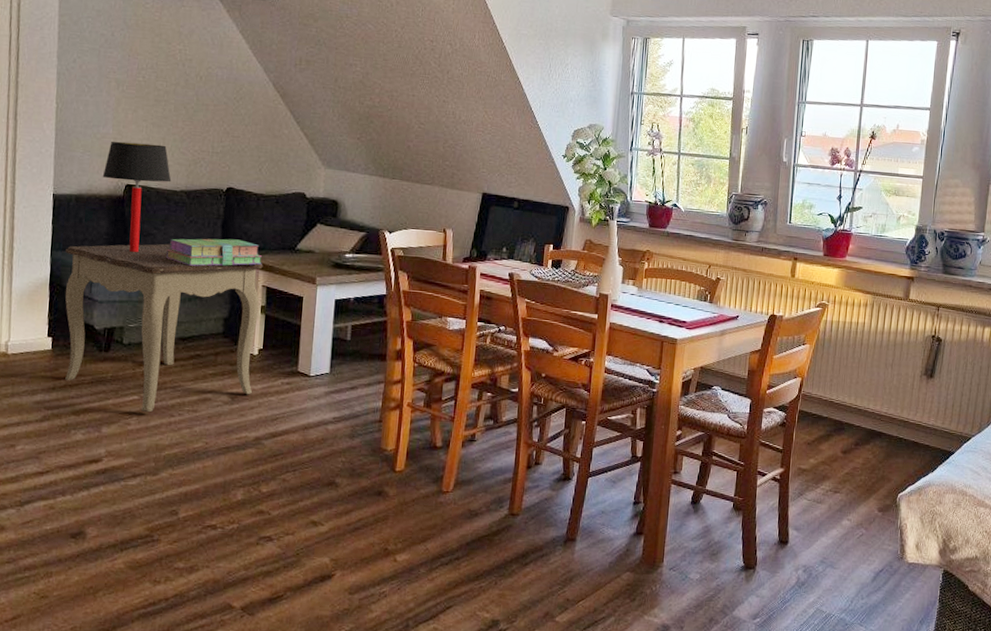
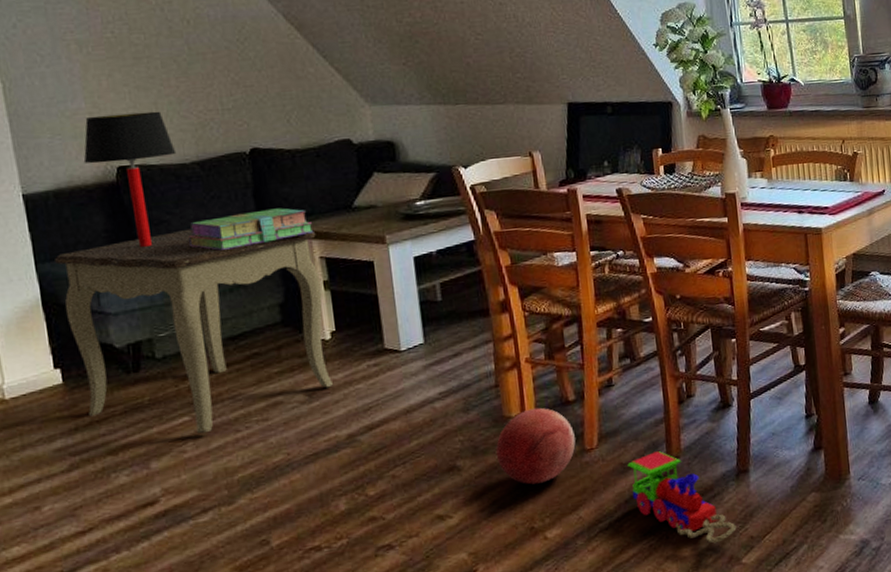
ball: none [369,446,436,512] -> present [496,408,576,485]
toy train: none [473,505,556,598] -> present [627,450,737,544]

